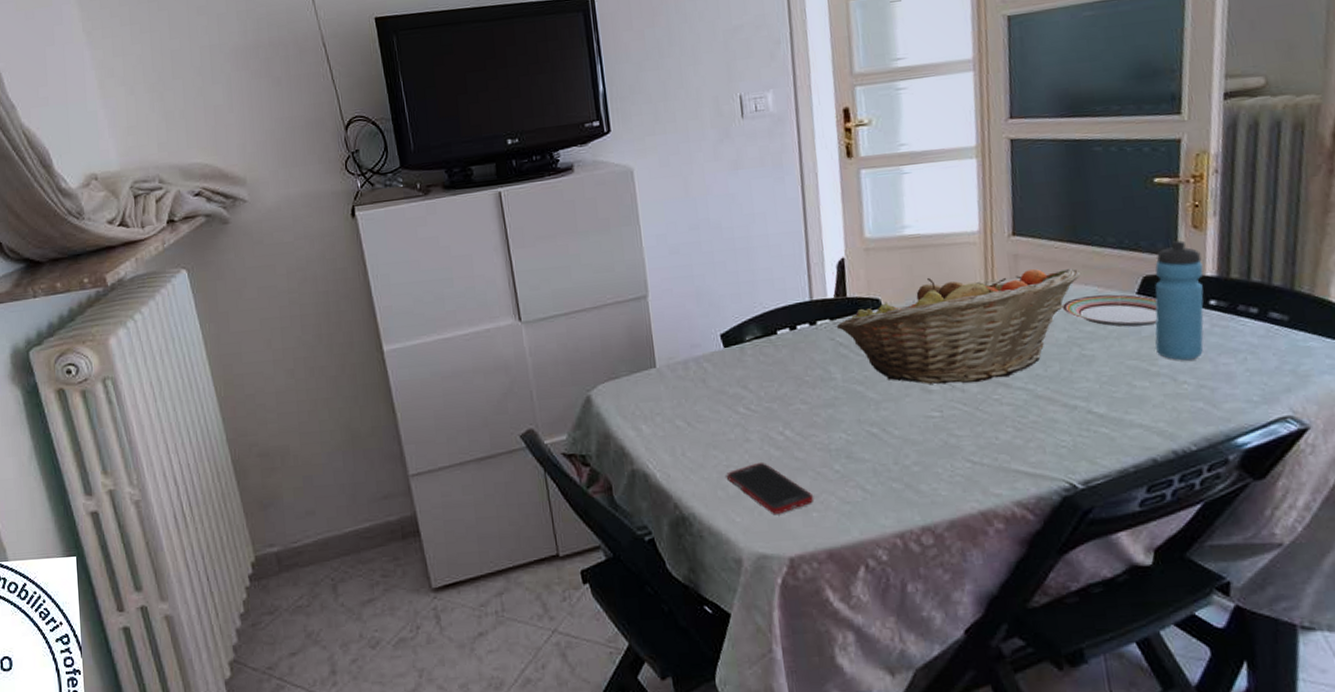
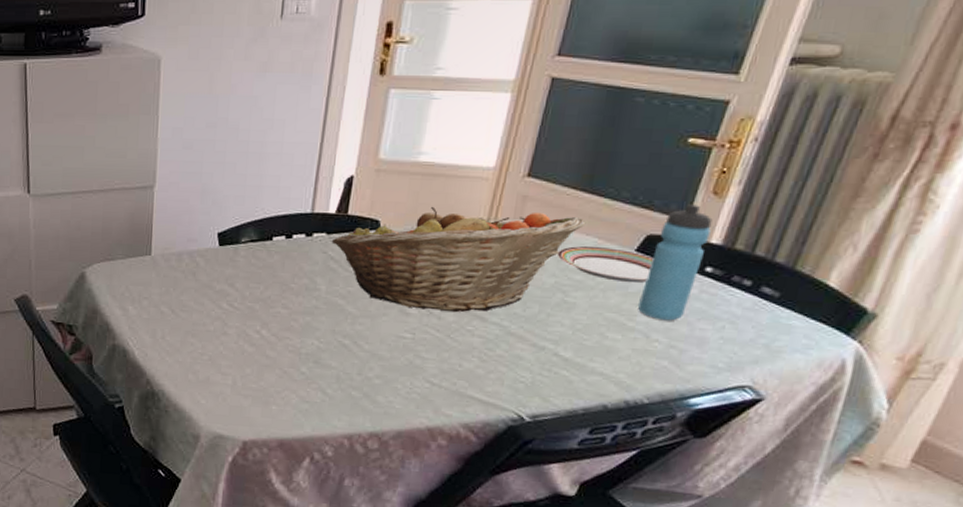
cell phone: present [727,463,815,514] -> none [200,355,277,403]

